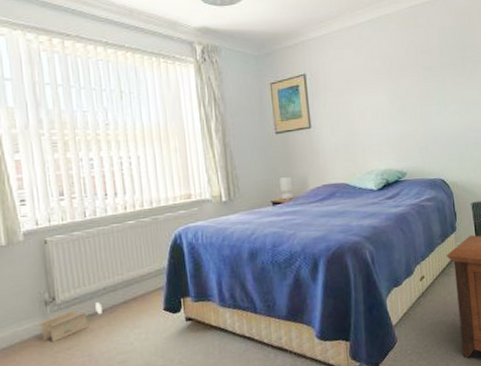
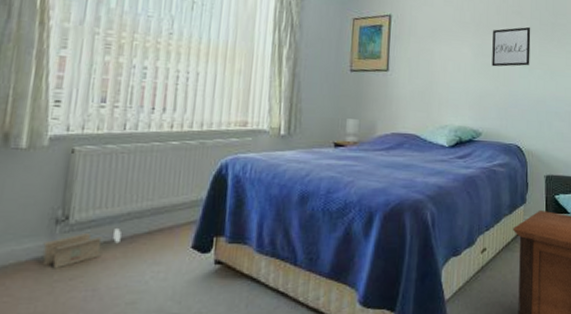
wall art: none [405,64,445,109] -> present [492,26,531,67]

